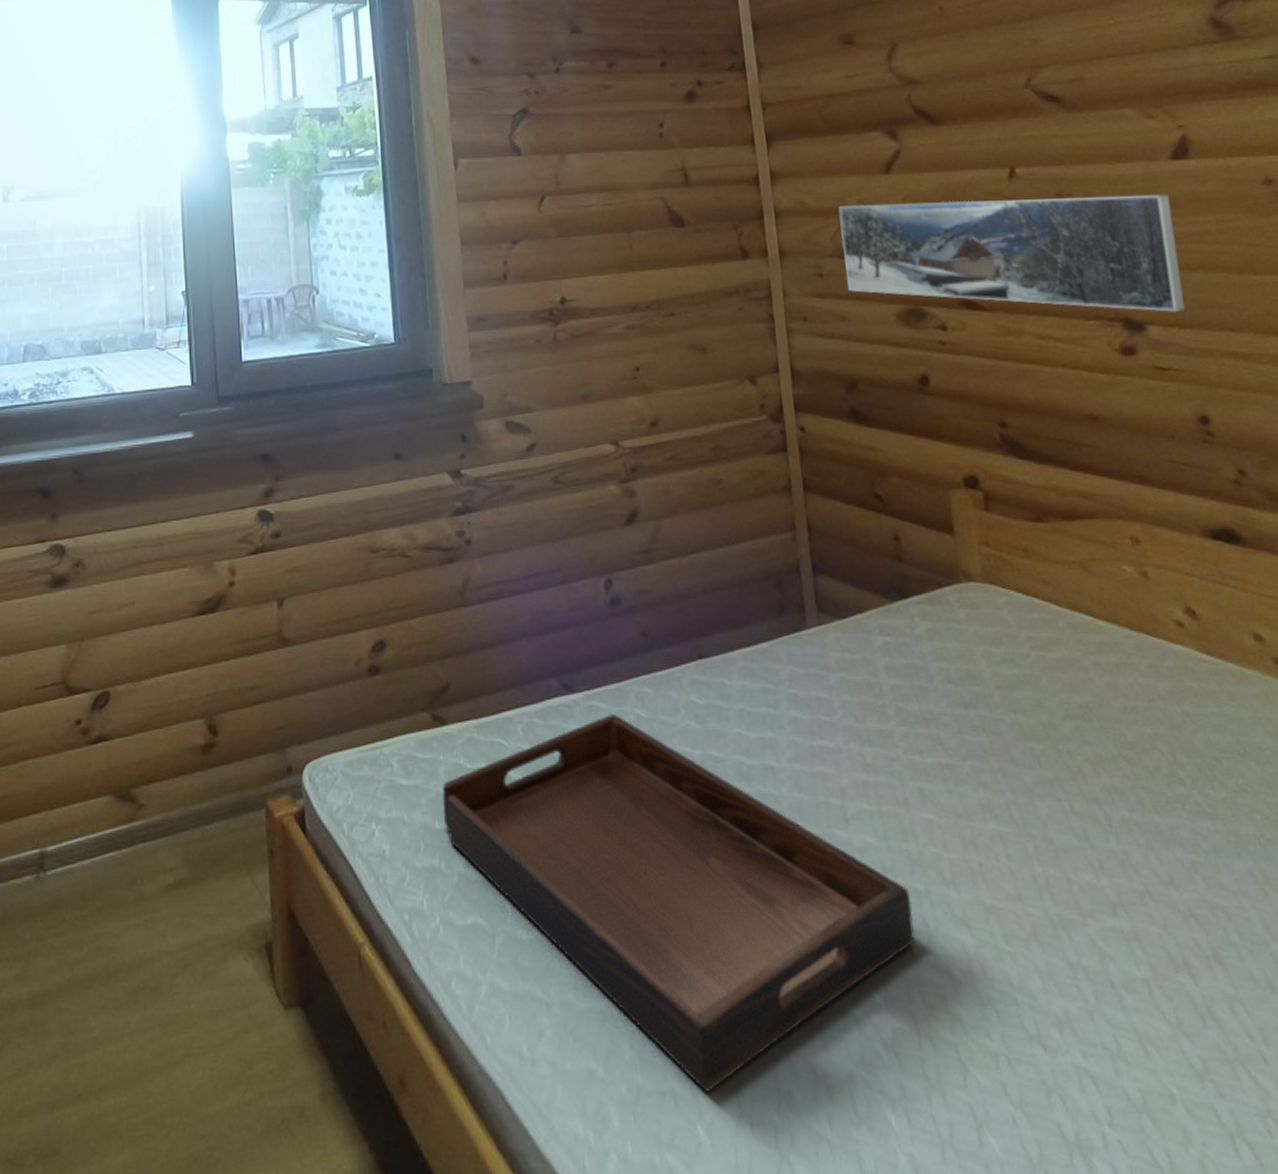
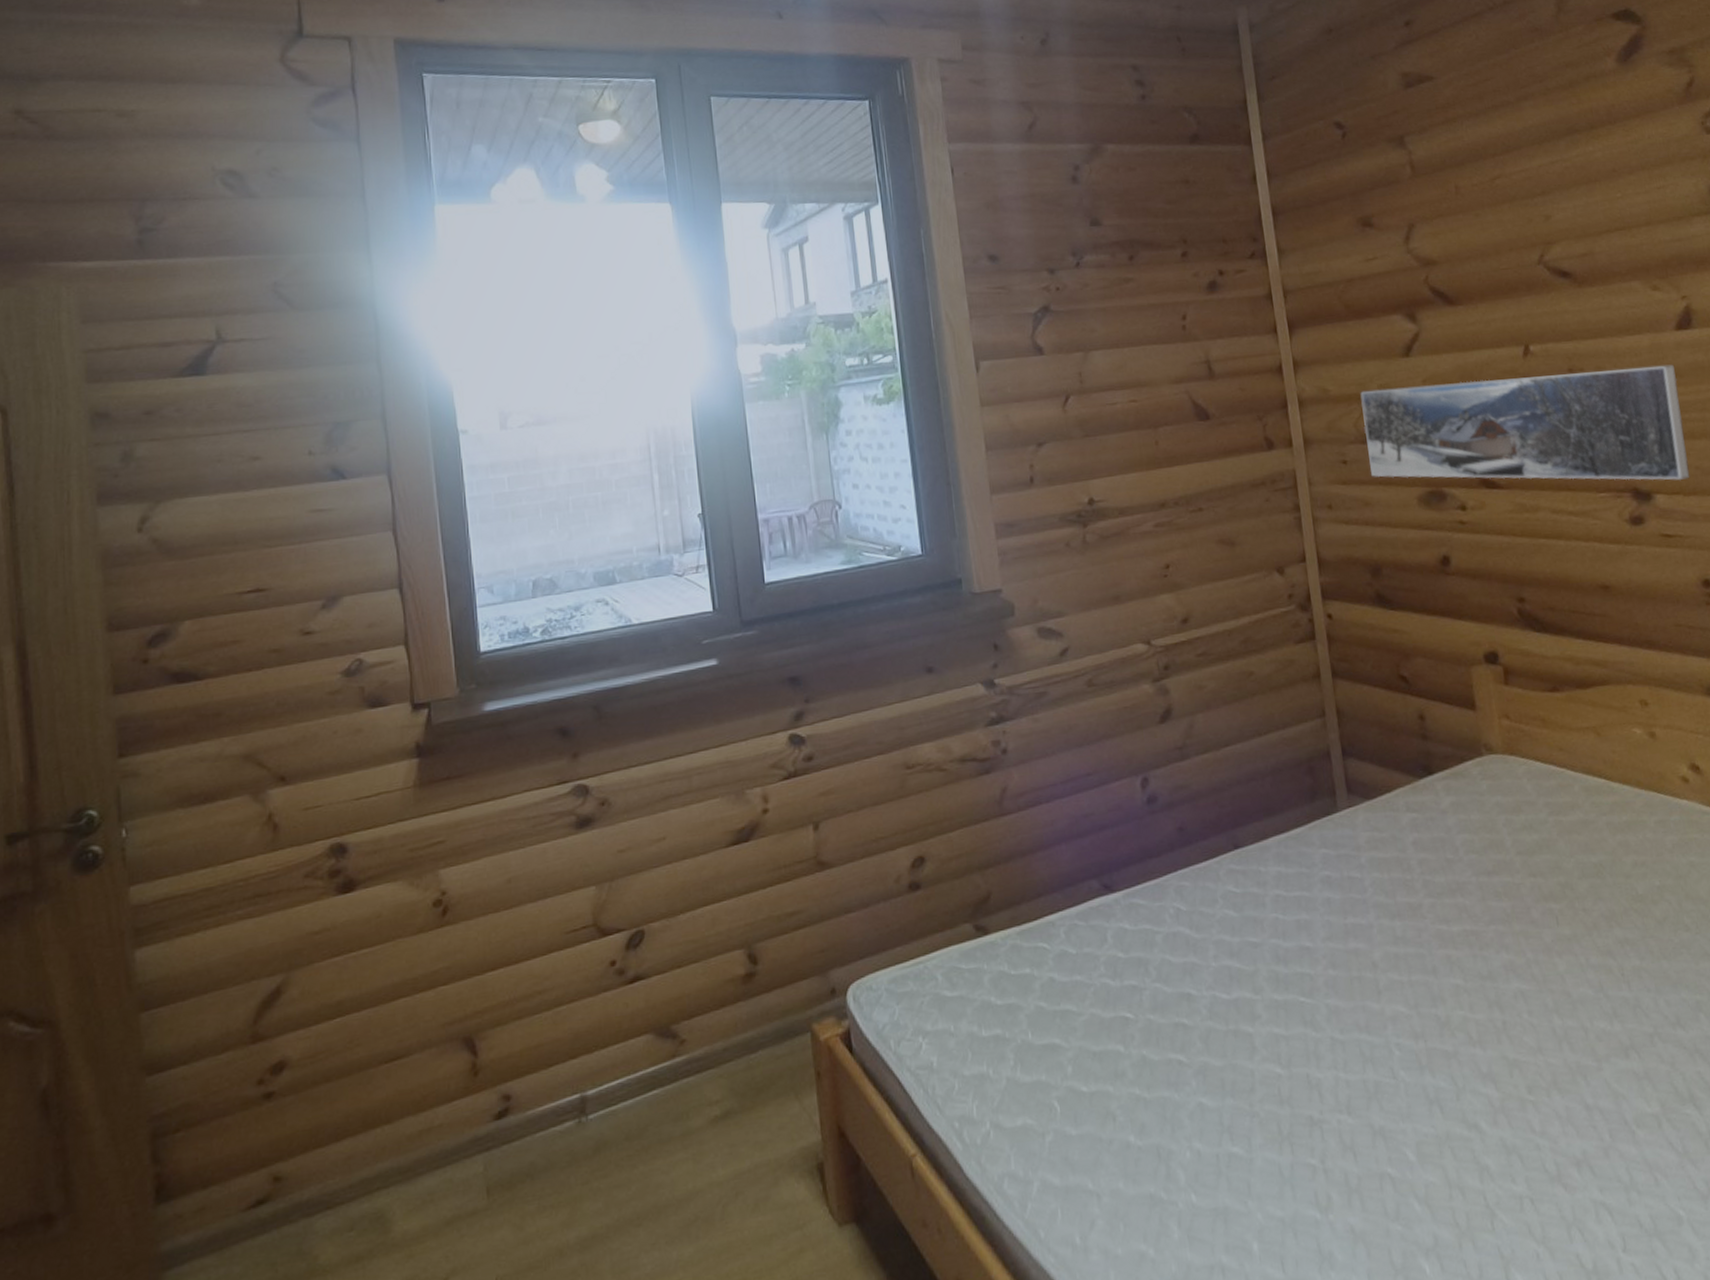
serving tray: present [443,714,915,1092] -> none [988,910,1445,1261]

